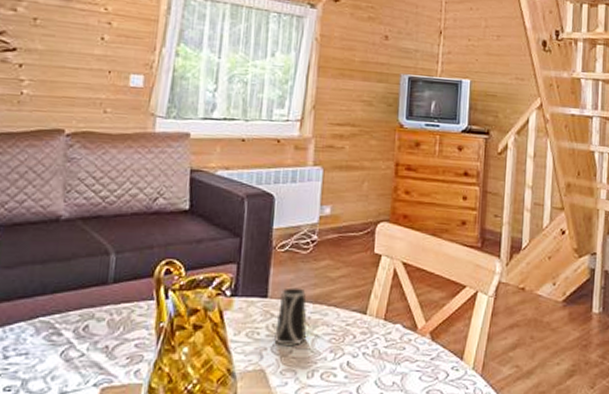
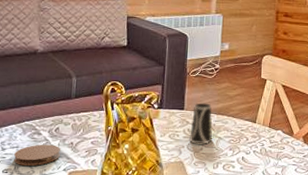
coaster: none [21,349,90,380] -> present [14,144,60,166]

